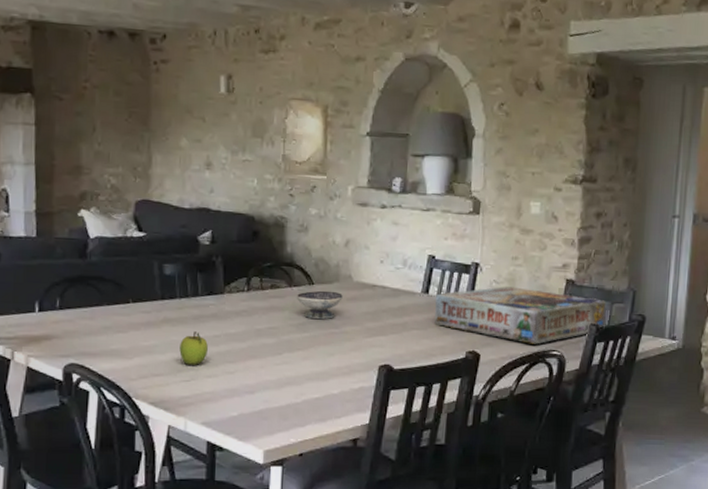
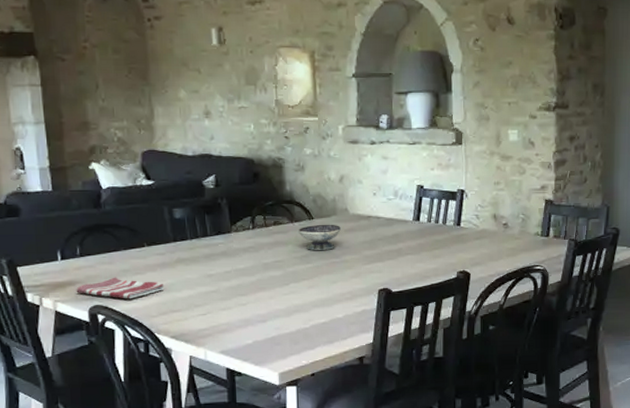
dish towel: none [51,334,147,359] -> present [76,277,165,299]
fruit: present [179,331,208,365] -> none [194,269,220,300]
board game: present [435,286,606,344] -> none [427,210,583,261]

